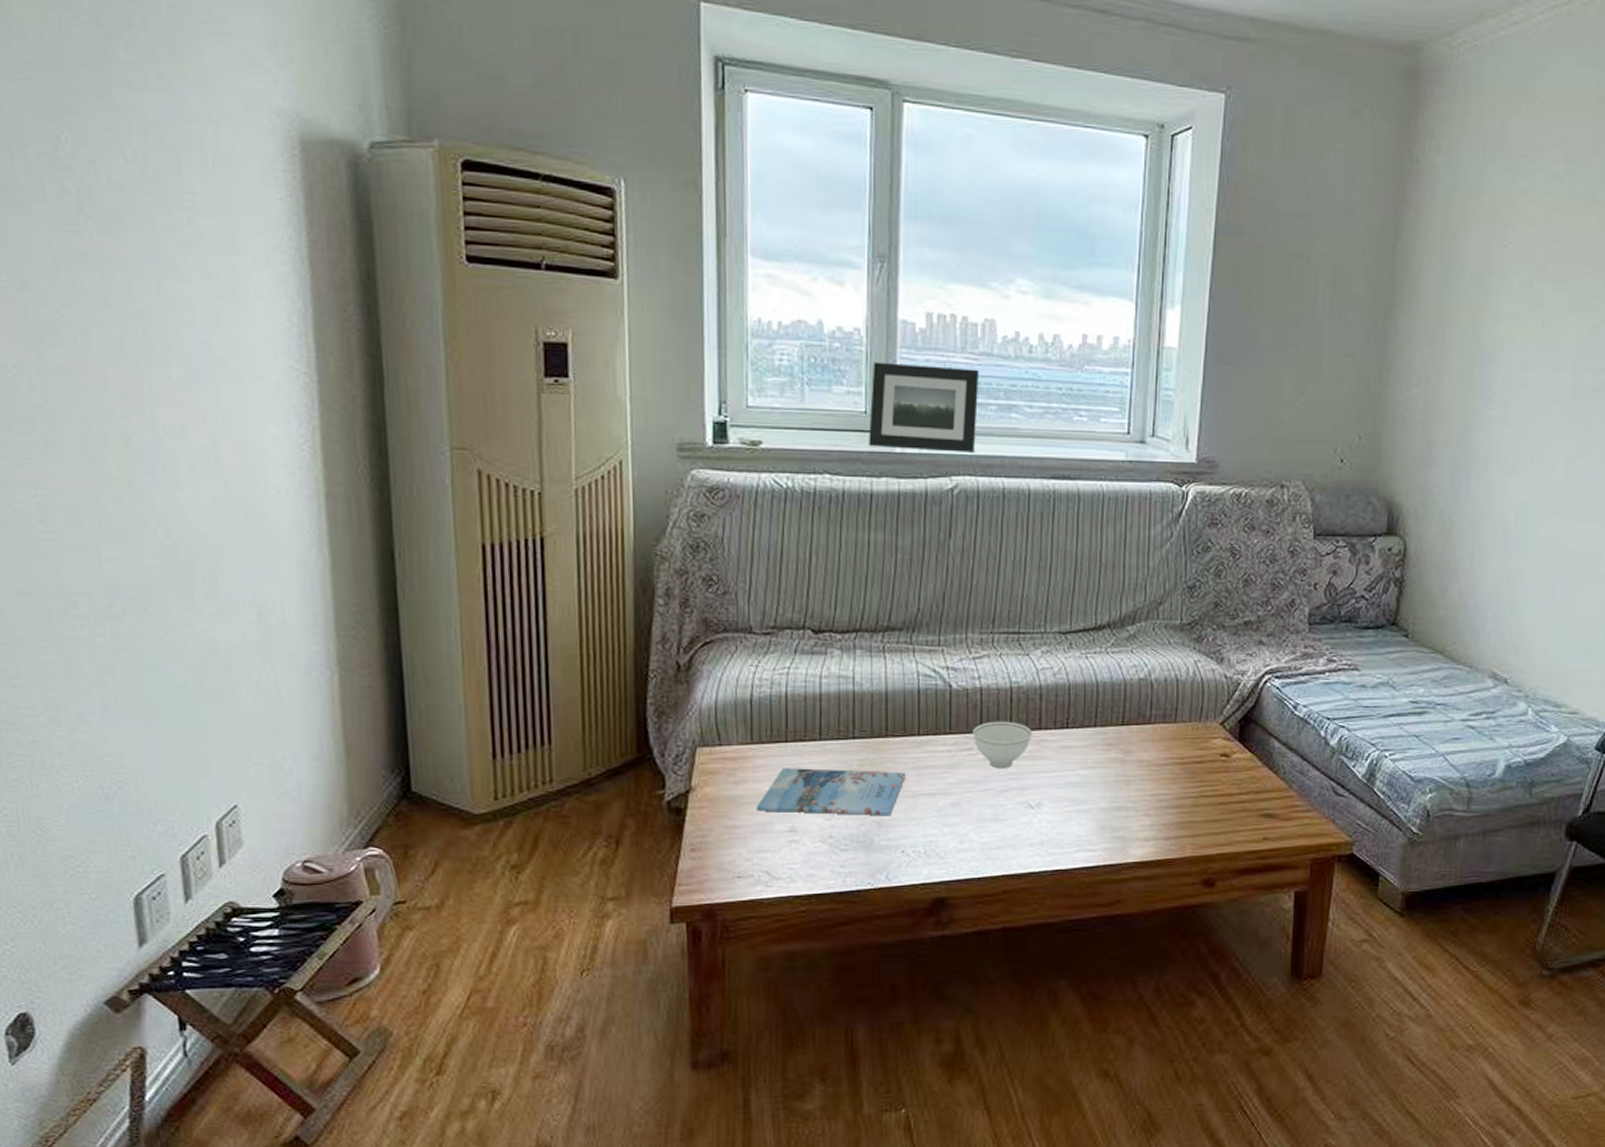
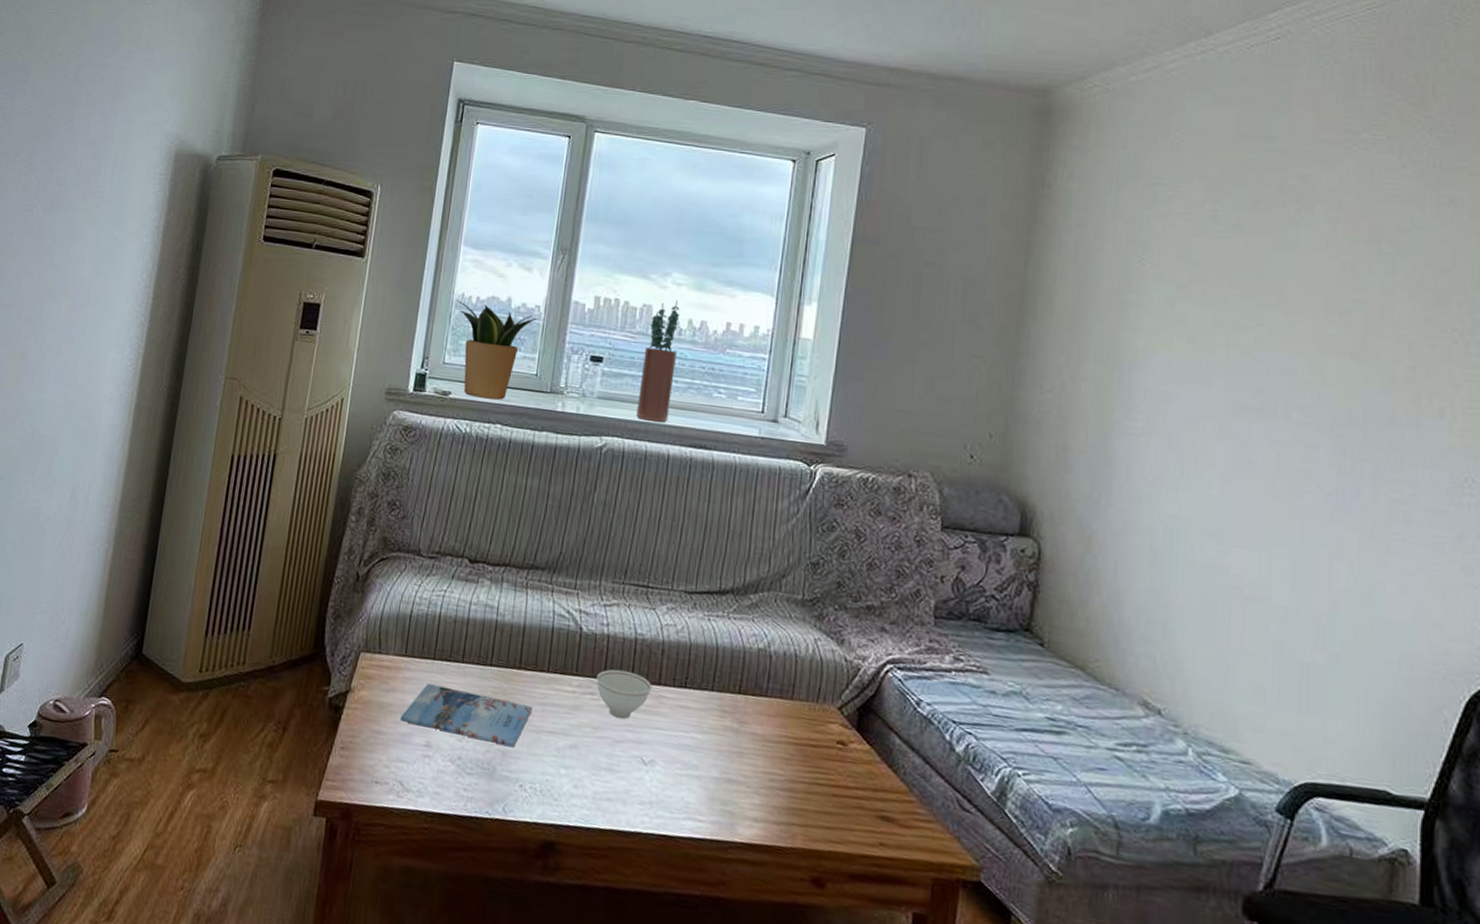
potted plant: none [751,327,858,445] -> present [456,300,537,400]
picture frame: present [869,362,980,453] -> none [535,334,635,417]
vase: none [989,312,1029,456] -> present [636,300,680,424]

